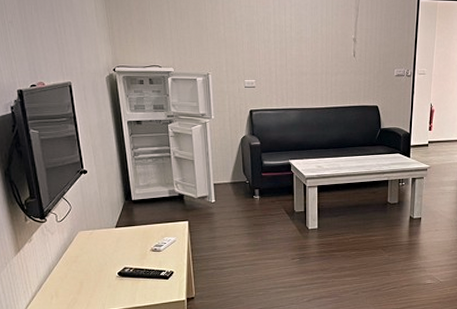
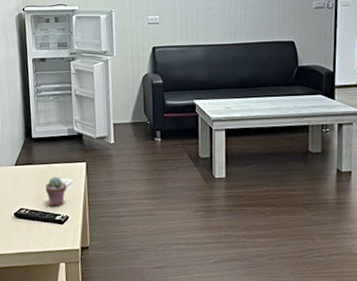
potted succulent: none [149,236,171,264] -> present [45,177,67,207]

